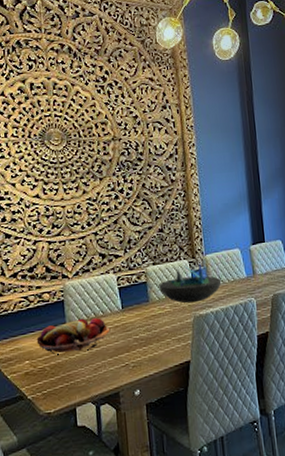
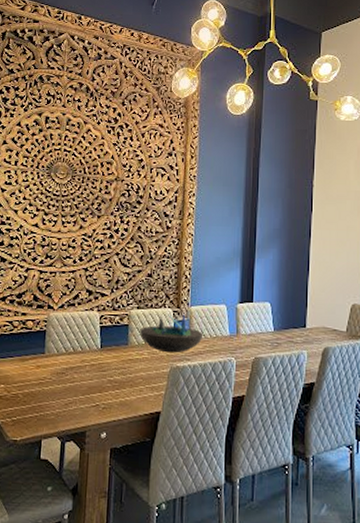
fruit basket: present [36,318,109,354] -> none [14,351,85,384]

